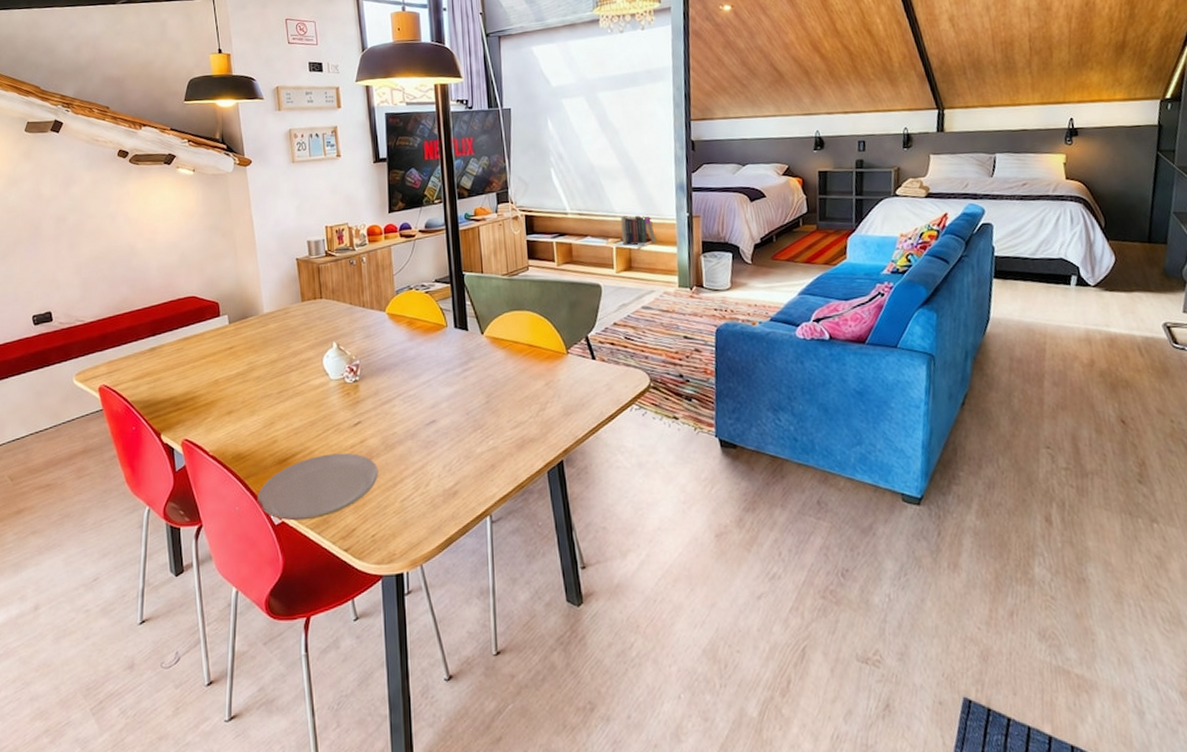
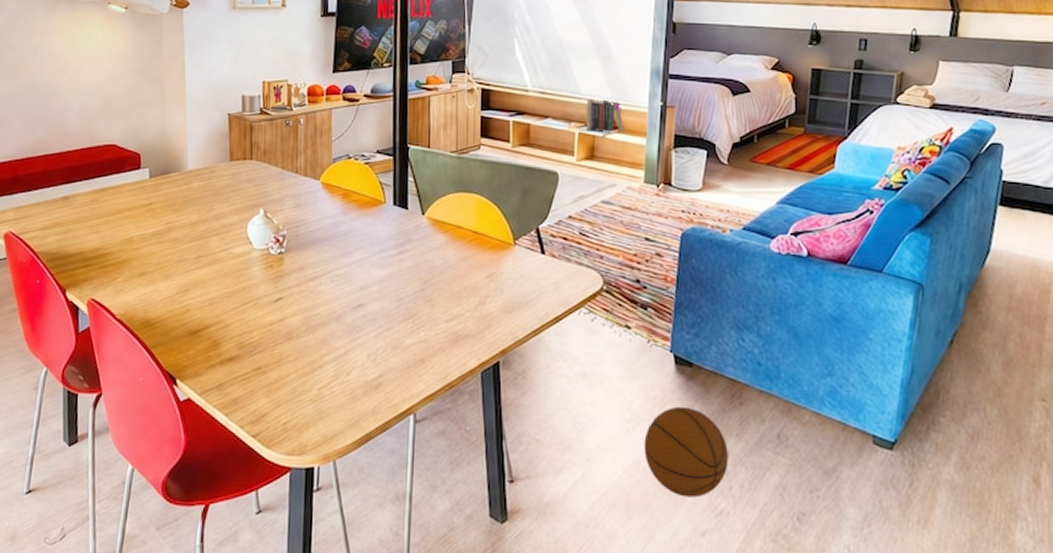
plate: present [257,453,378,521] -> none [163,329,297,399]
basketball: none [699,484,777,566] -> present [644,406,729,498]

